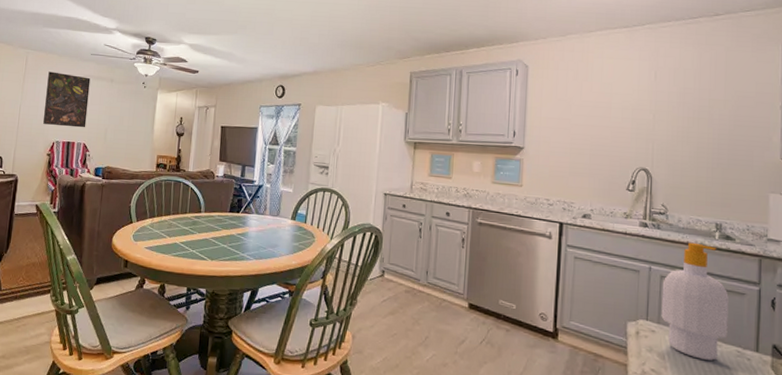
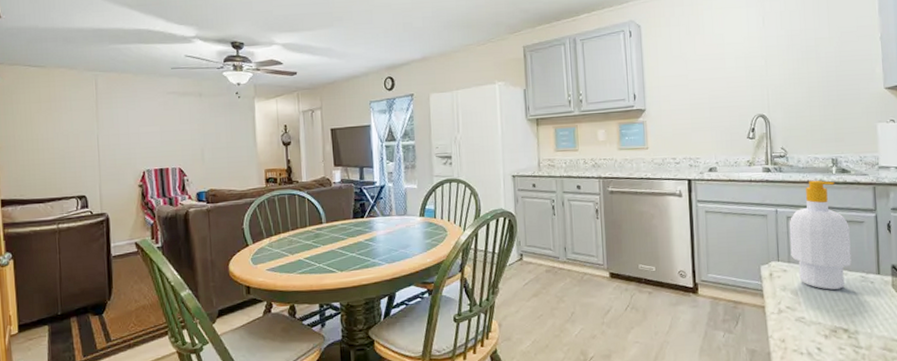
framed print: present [43,71,91,128] -> none [125,93,179,153]

